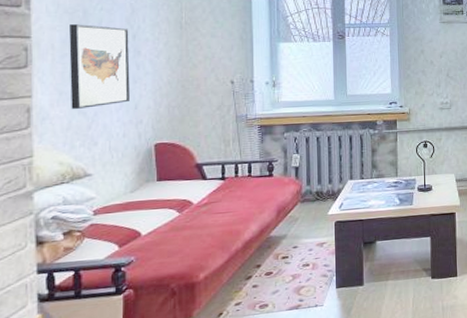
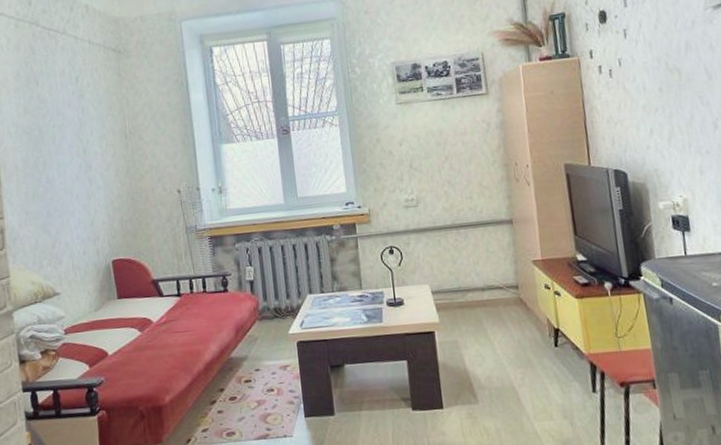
wall art: present [69,24,130,109] -> none [28,142,86,228]

